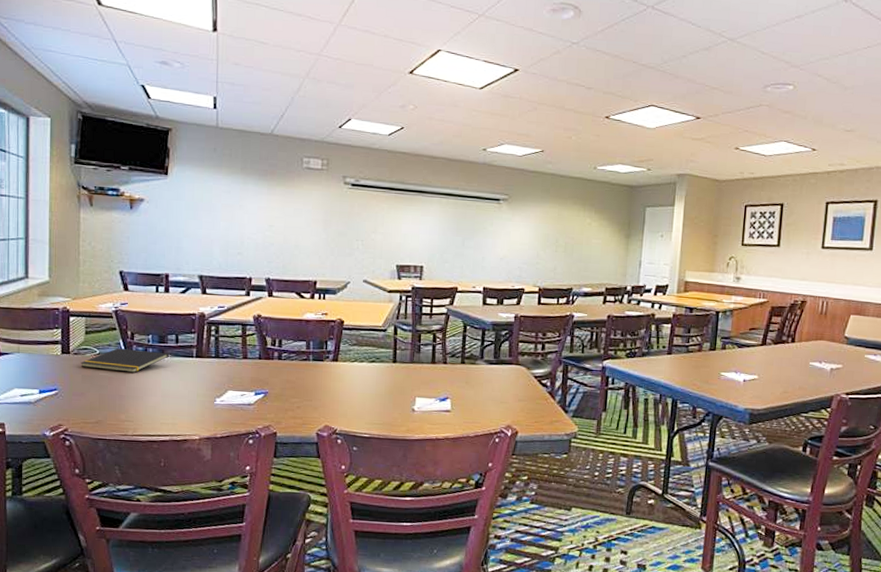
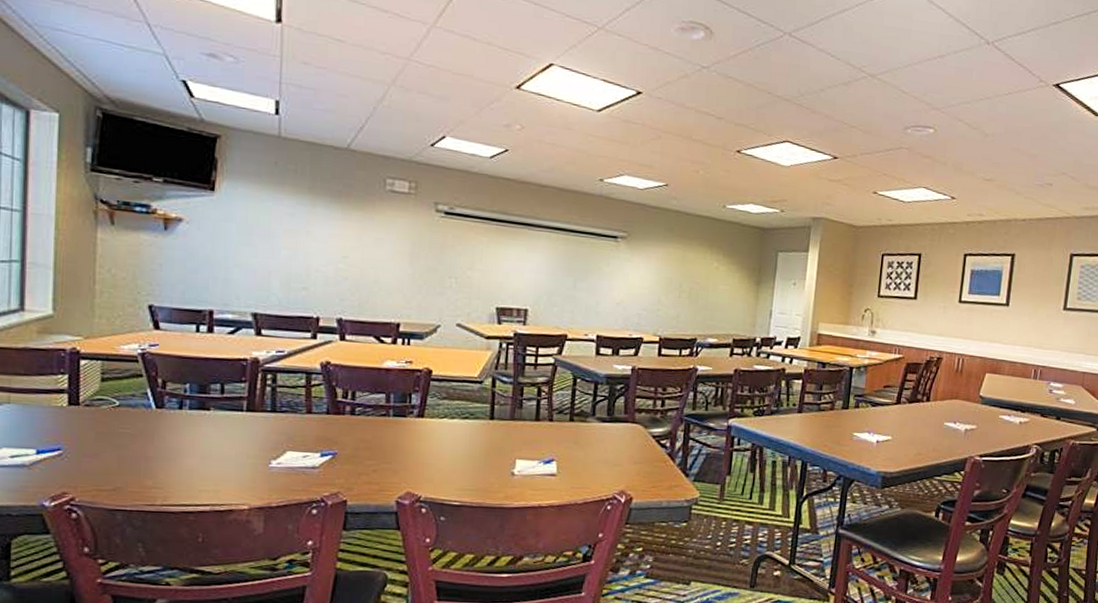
notepad: present [81,348,169,373] -> none [94,399,212,429]

